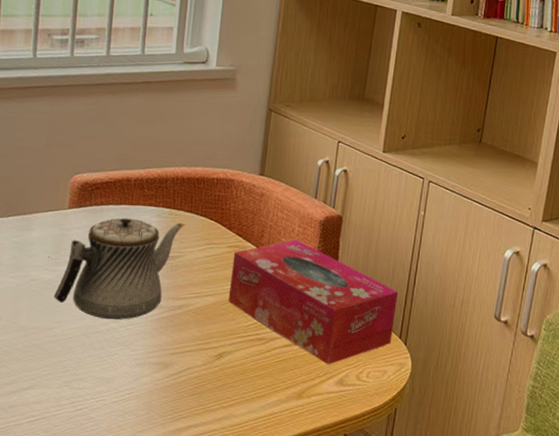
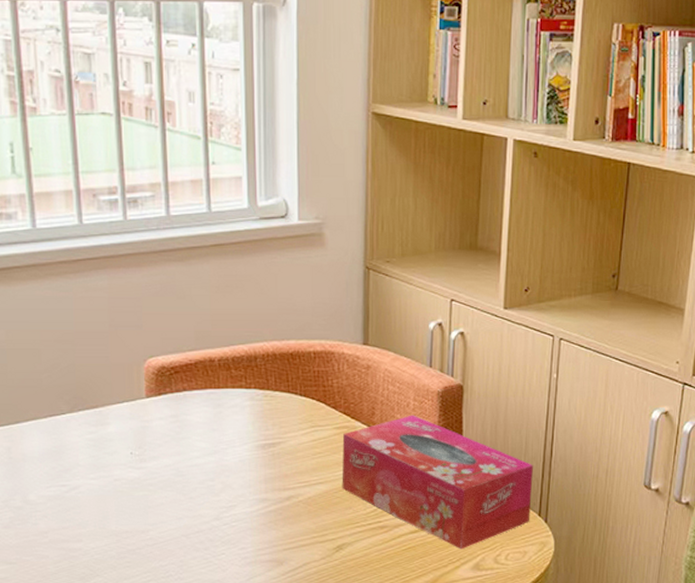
teapot: present [53,217,185,320] -> none [143,403,283,517]

